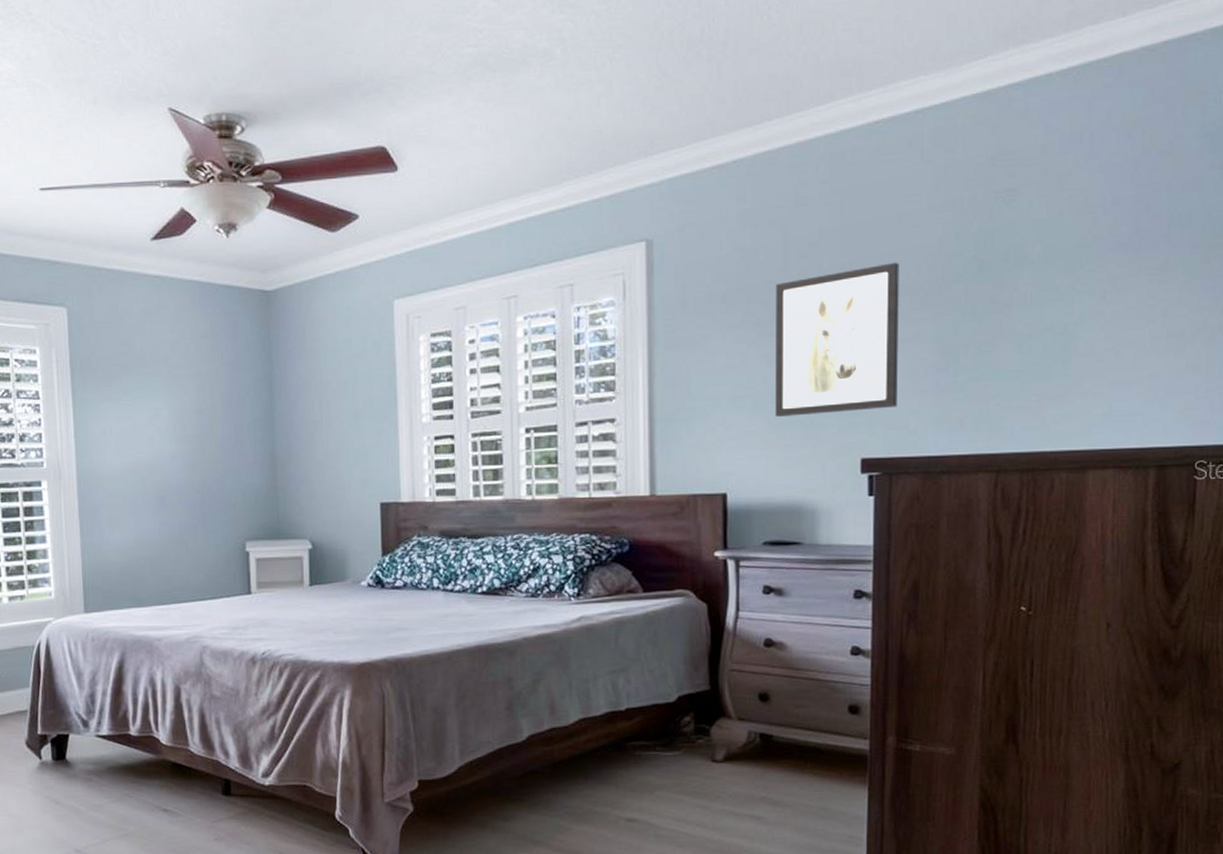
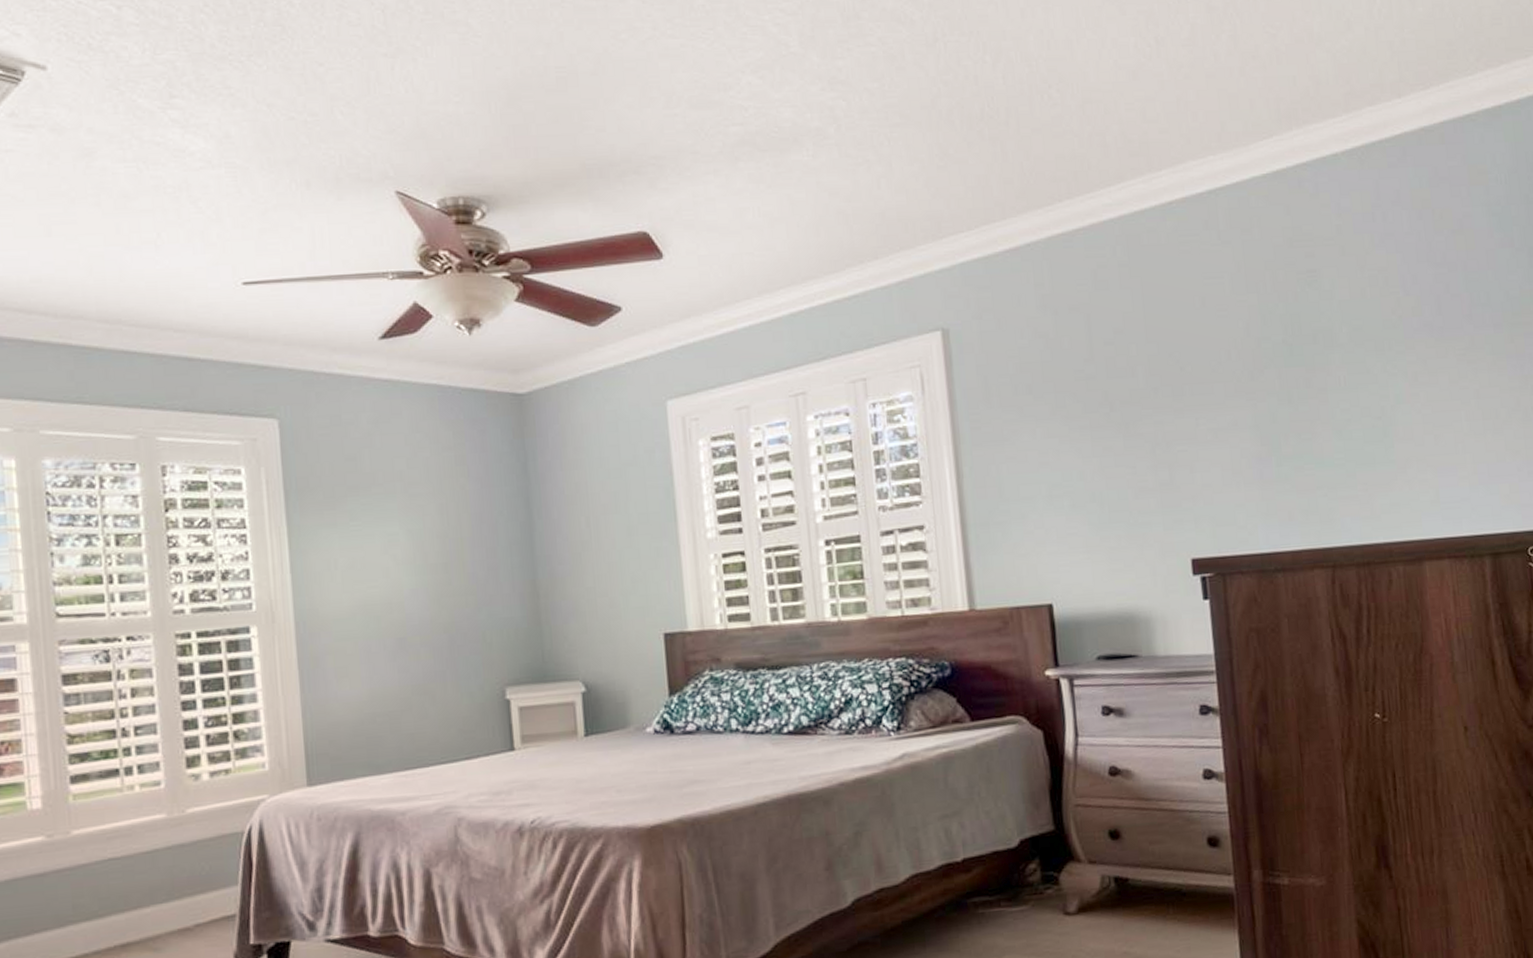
wall art: present [775,262,899,417] -> none [1084,347,1223,517]

